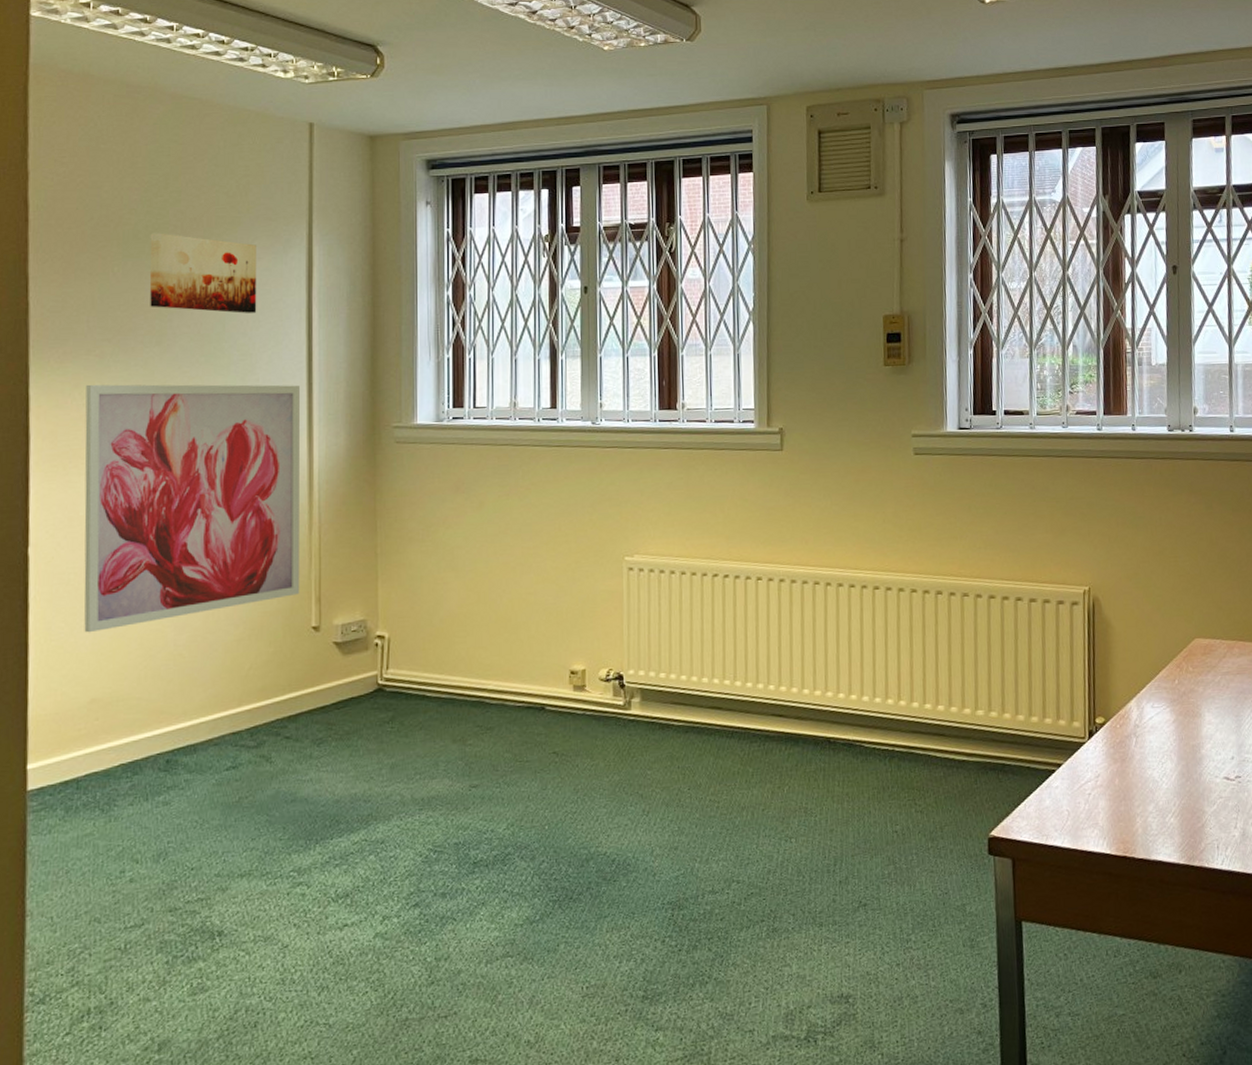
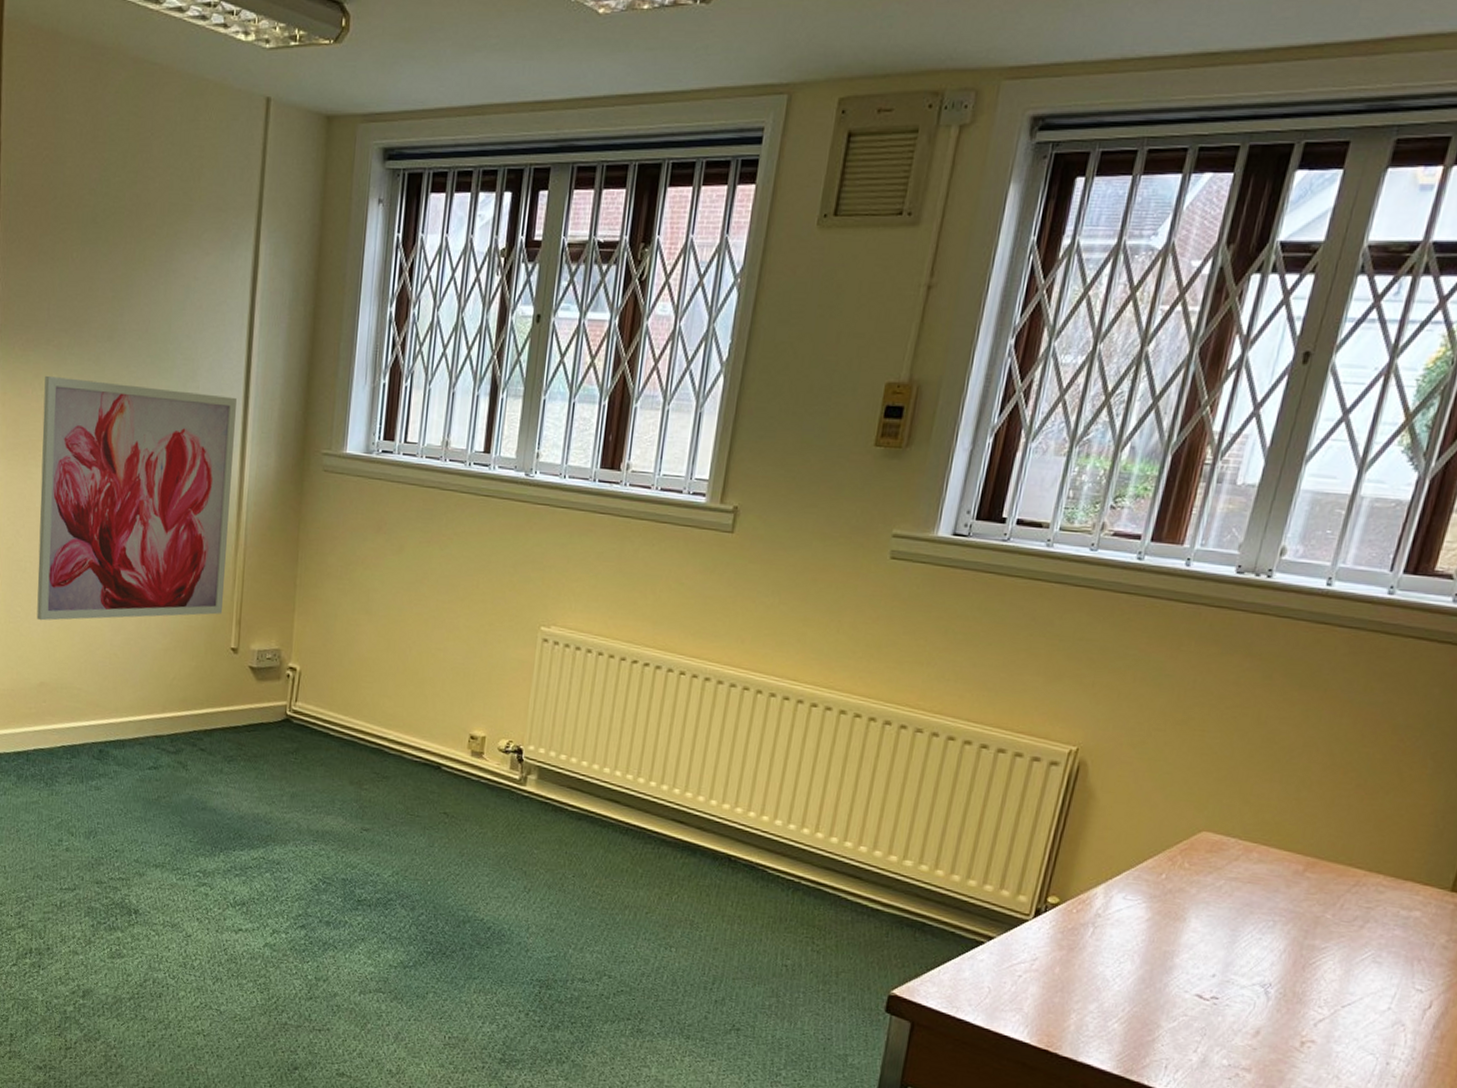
wall art: present [149,233,257,313] -> none [104,217,205,314]

